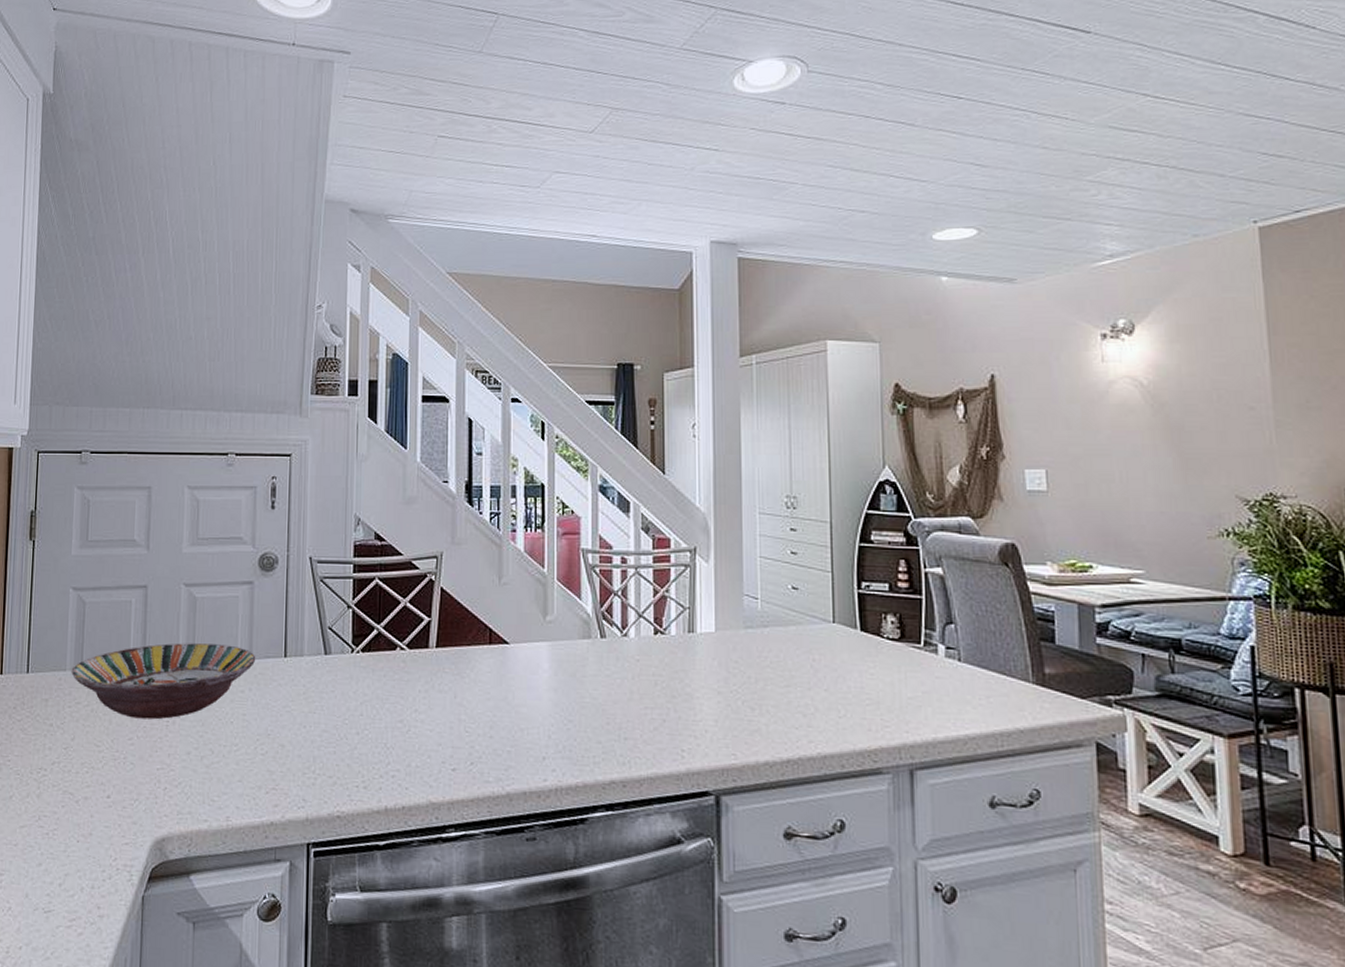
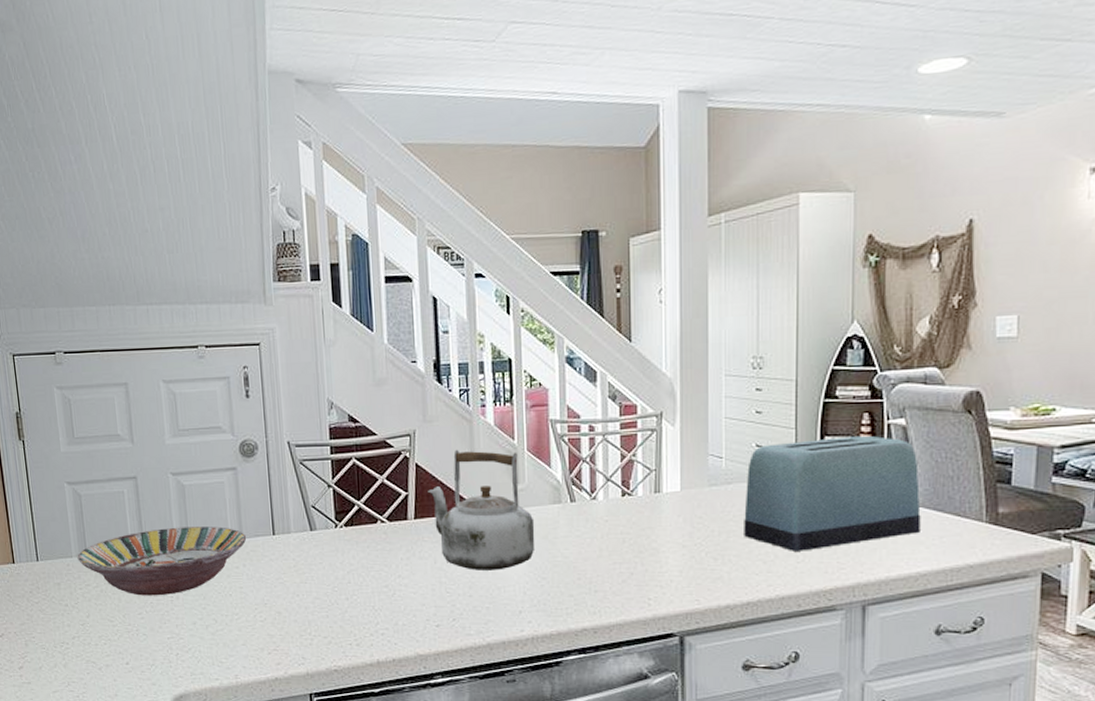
kettle: none [452,574,562,710] -> present [428,449,535,570]
toaster: none [781,582,966,705] -> present [744,435,921,551]

